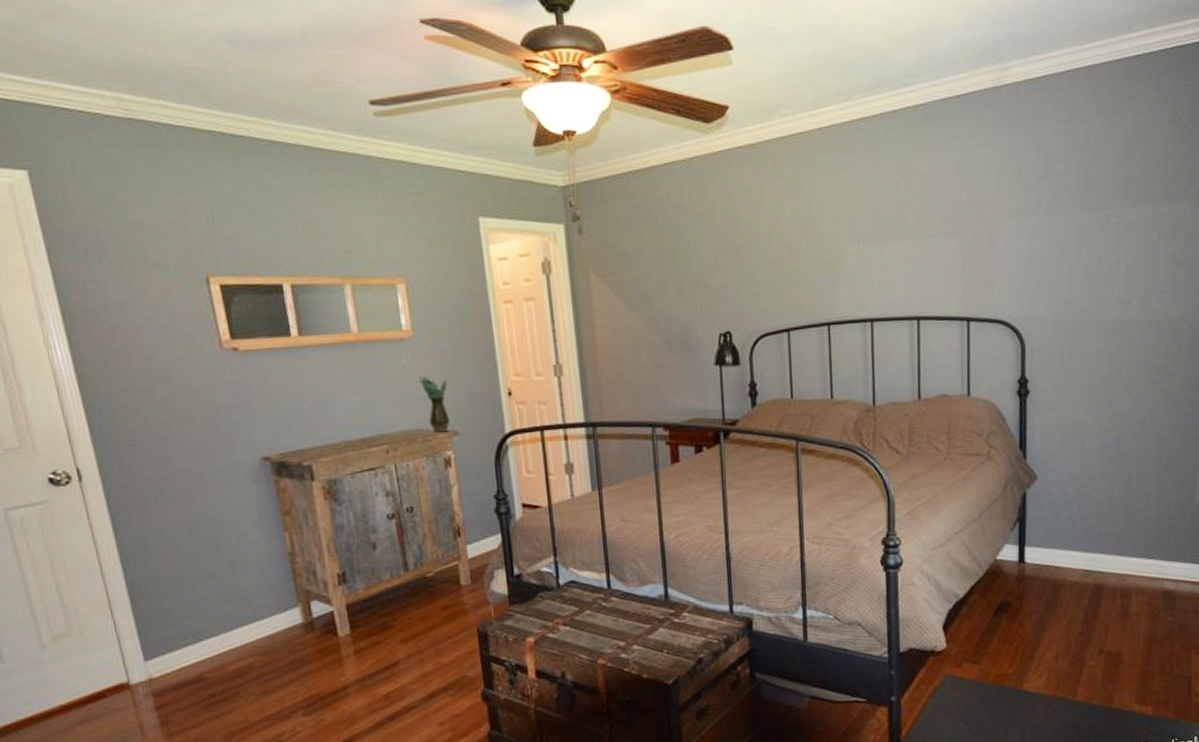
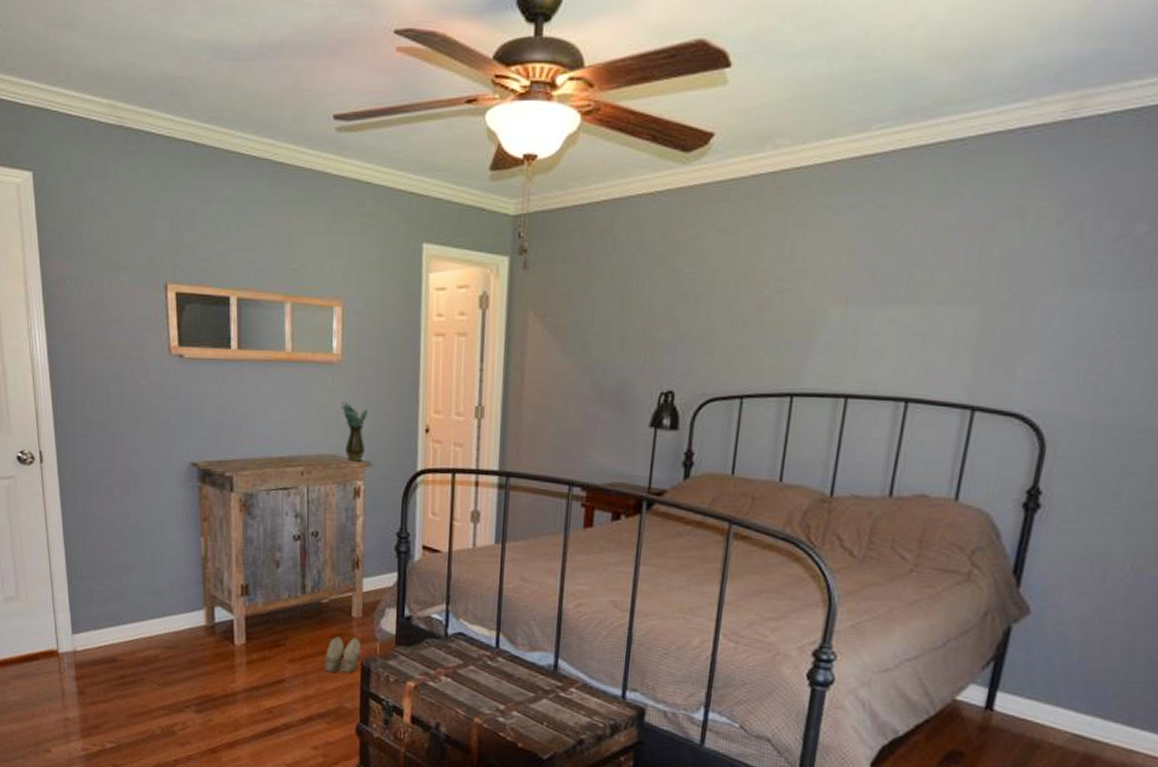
slippers: none [438,605,475,646] -> present [324,636,361,674]

